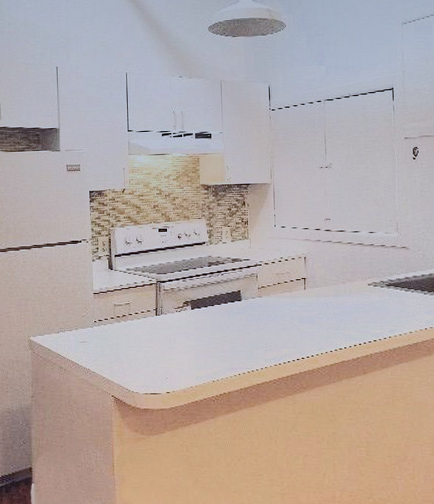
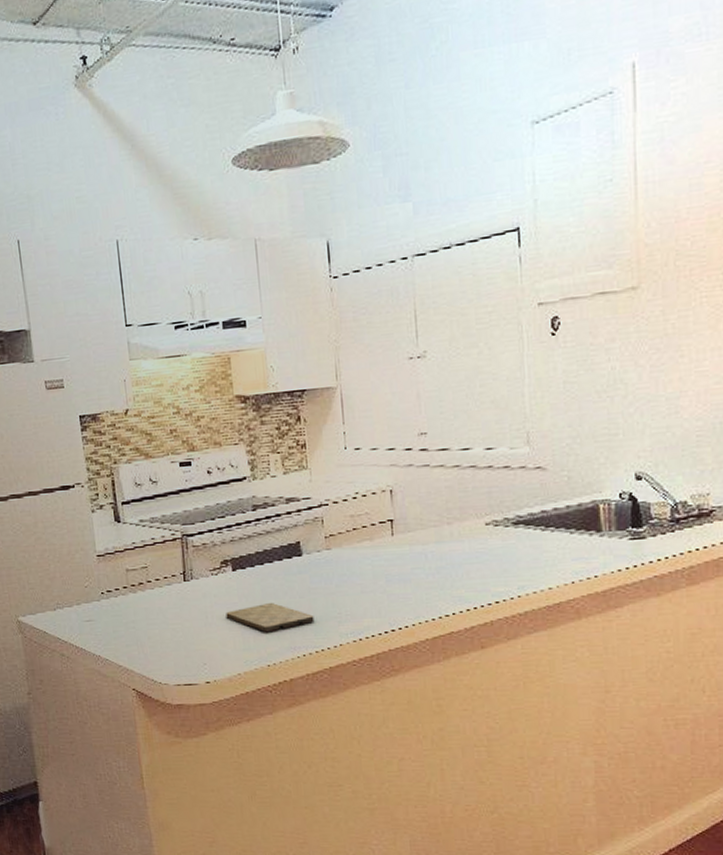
cutting board: none [185,334,248,357] -> present [226,603,315,633]

